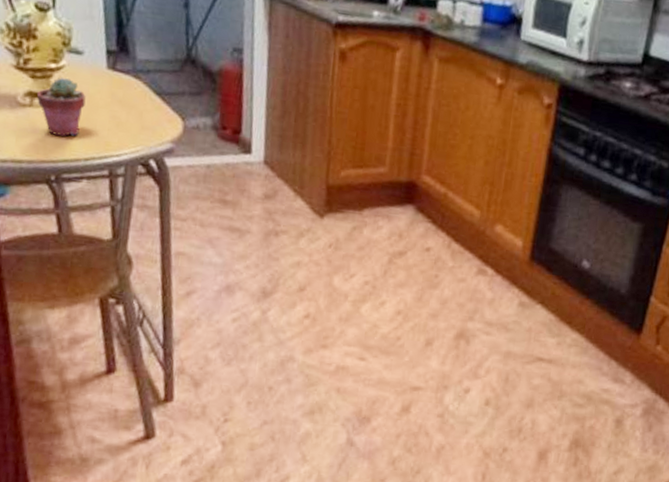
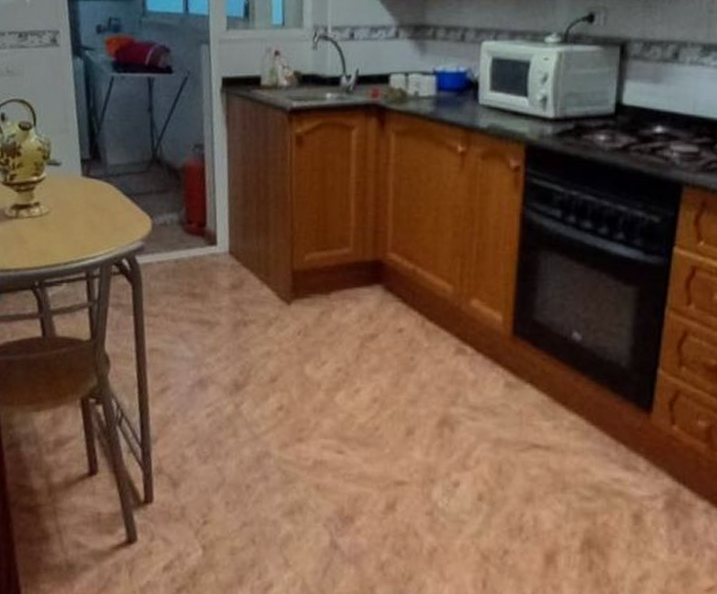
potted succulent: present [36,77,86,137] -> none [21,188,64,243]

